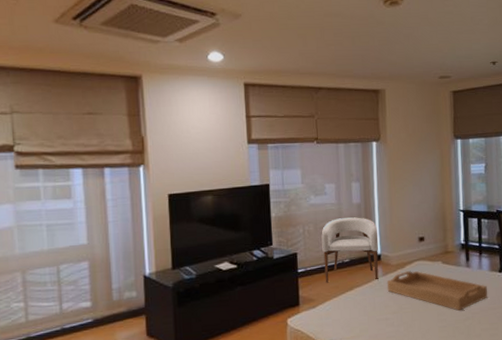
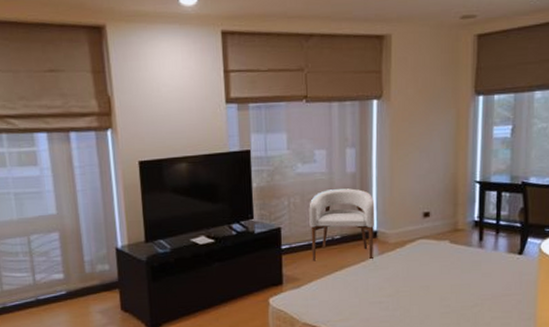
serving tray: present [386,271,488,311] -> none [382,250,503,296]

